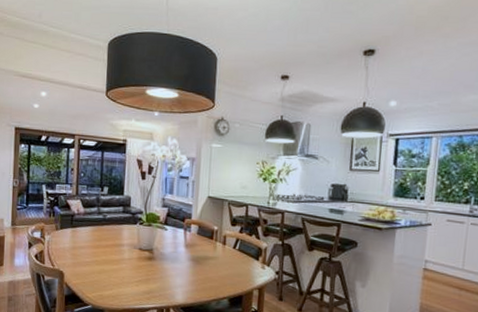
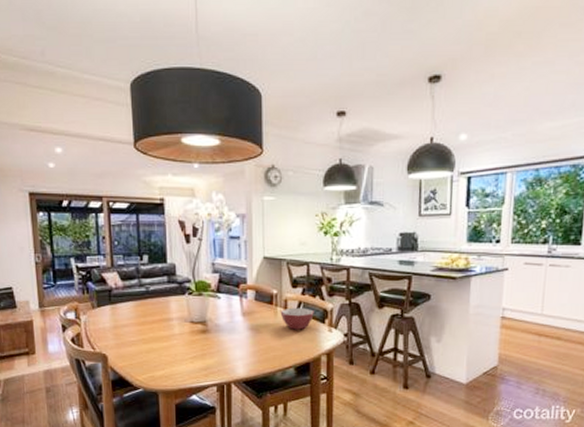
bowl: none [219,243,250,265] -> present [280,307,314,330]

